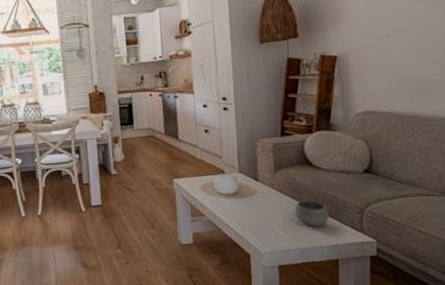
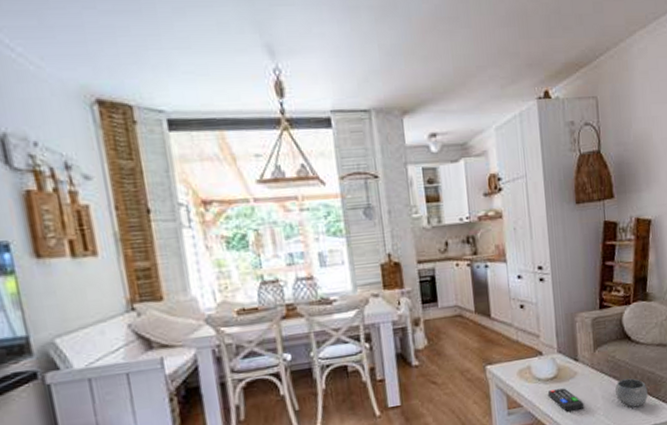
remote control: none [228,203,264,224] -> present [547,388,585,412]

